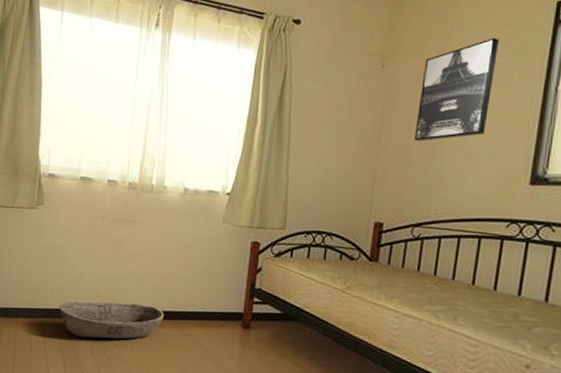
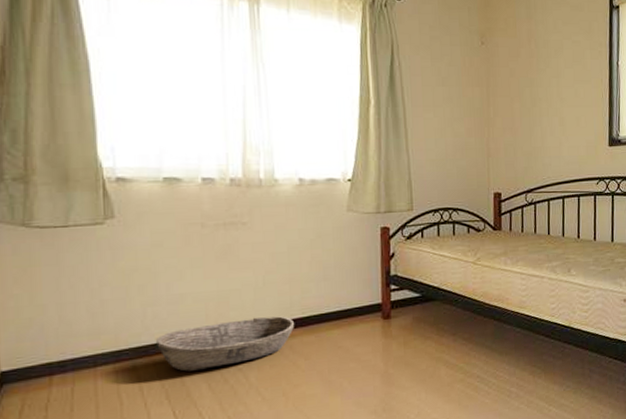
wall art: present [414,38,500,141] -> none [517,19,573,113]

